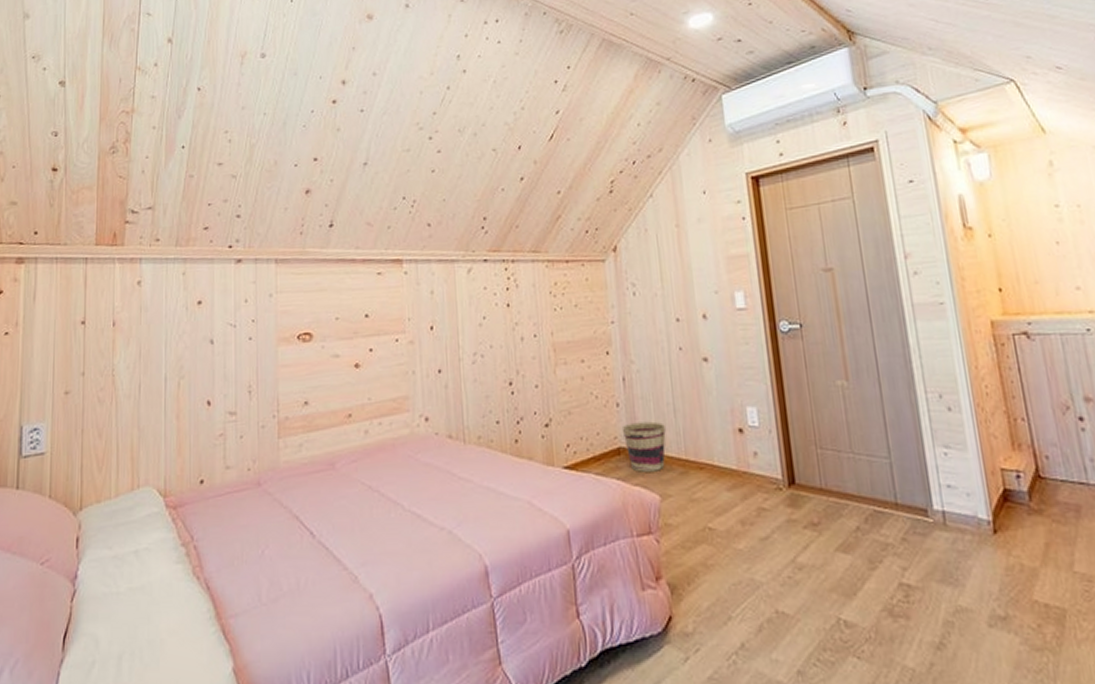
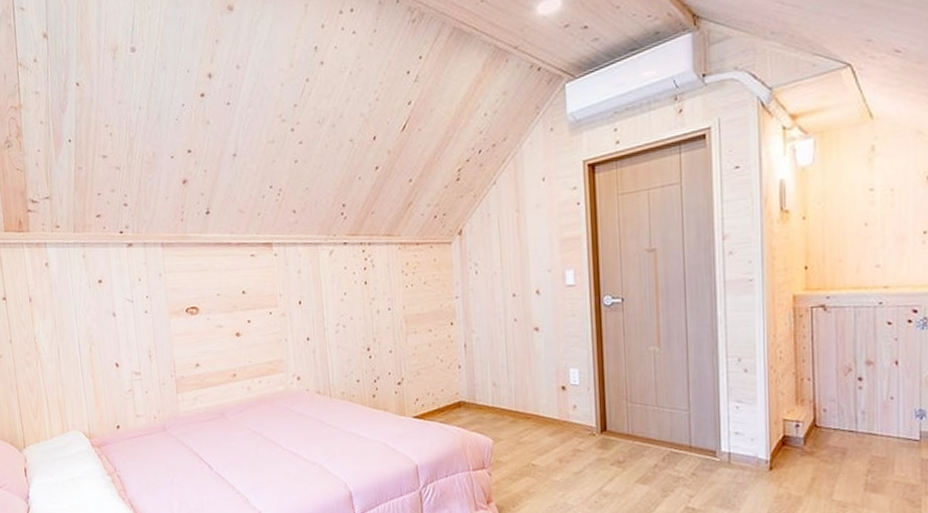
basket: present [621,421,666,472] -> none [462,380,500,421]

